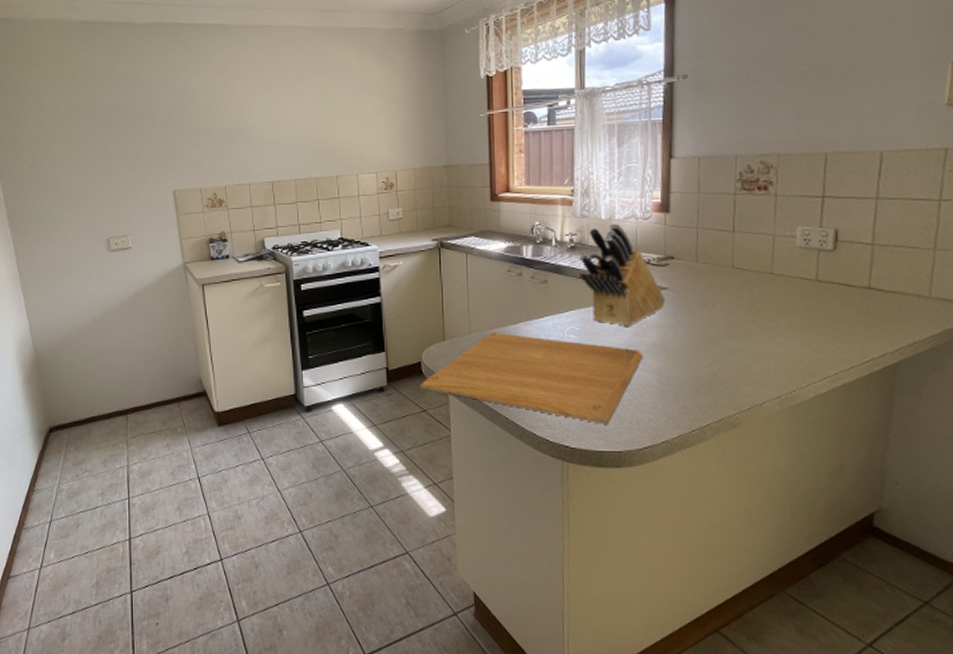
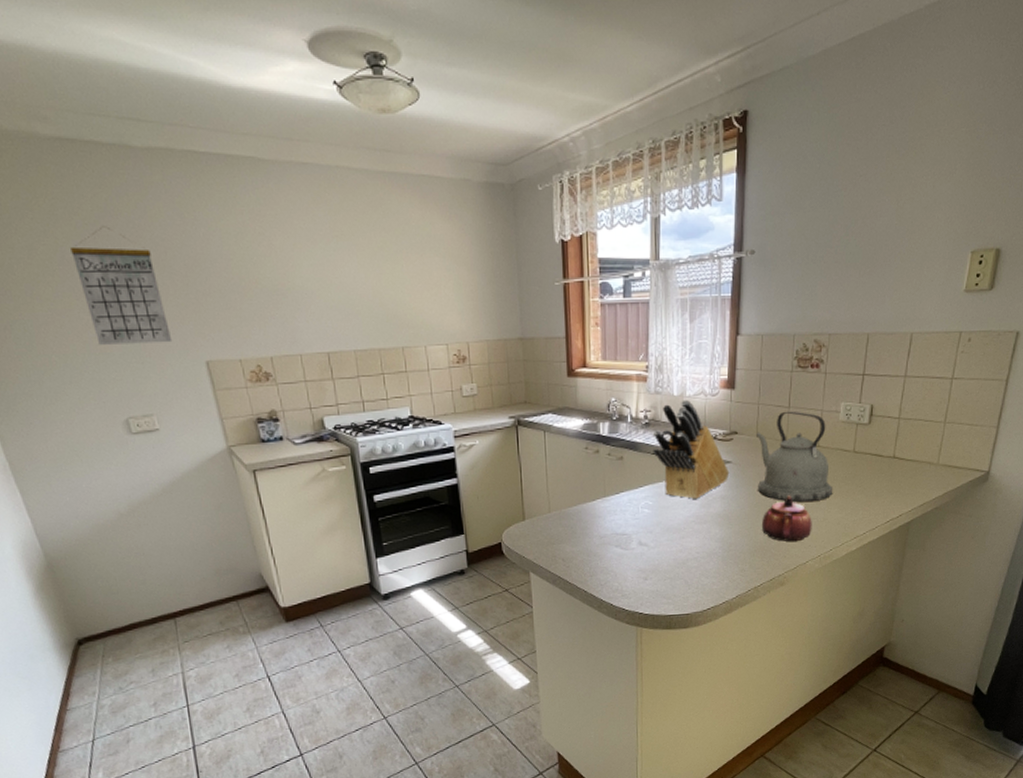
calendar: none [84,85,149,178] -> present [70,226,173,345]
chopping board: present [420,332,643,424] -> none [501,509,709,591]
kettle: none [696,235,793,334] -> present [757,411,833,502]
teapot: none [706,326,769,379] -> present [762,495,812,542]

